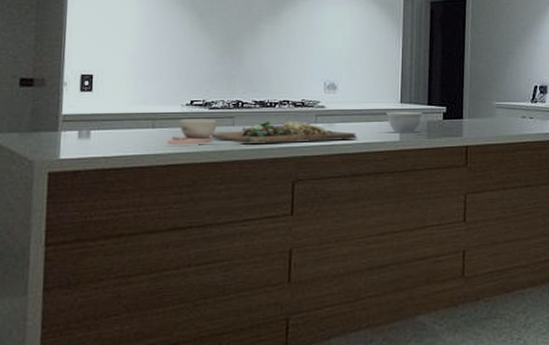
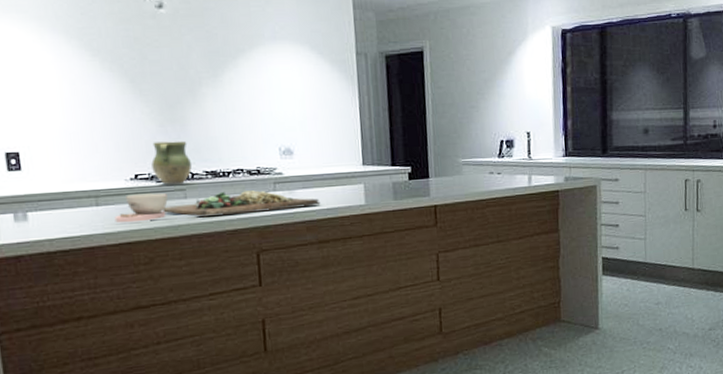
ceramic jug: none [207,71,244,112] -> present [151,140,193,185]
bowl: present [386,111,424,134] -> none [348,173,388,198]

